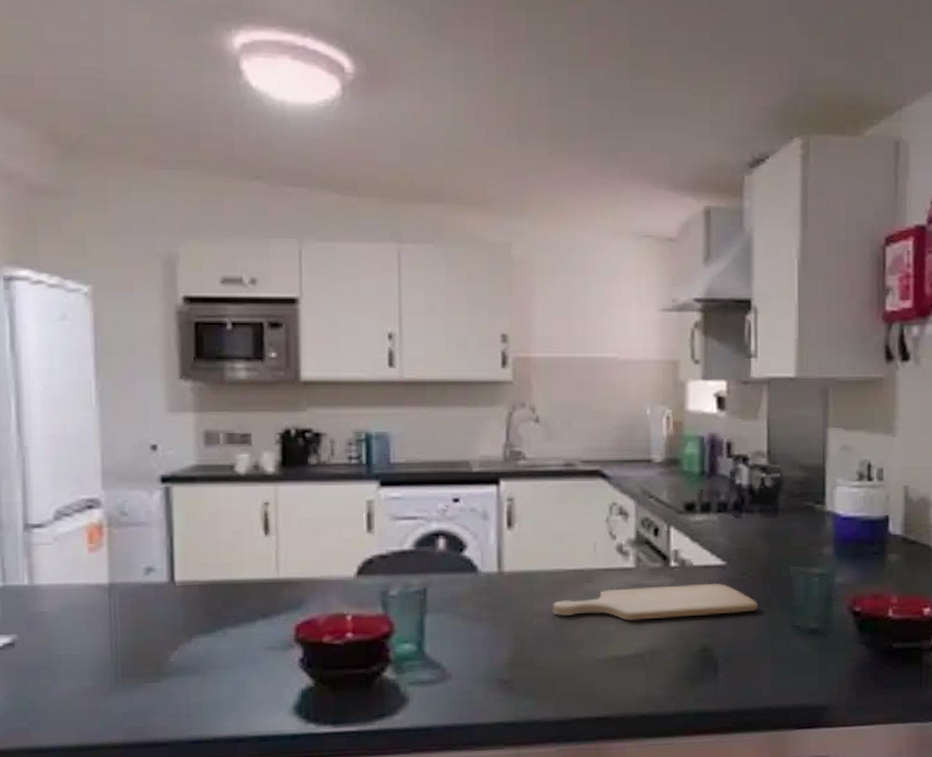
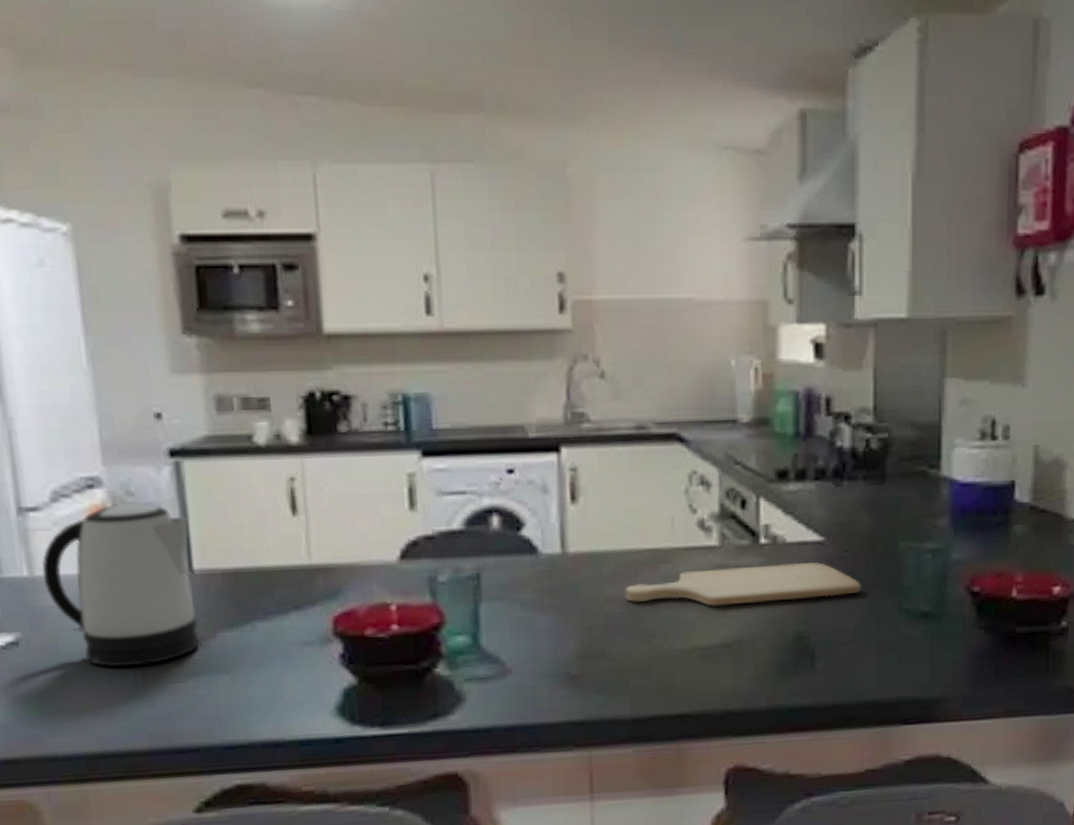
kettle: none [41,521,176,668] -> present [41,502,200,668]

